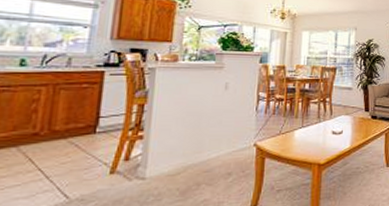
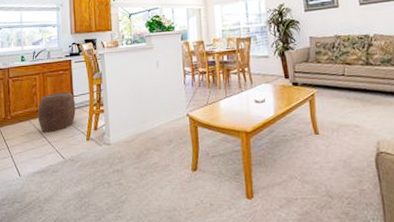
stool: none [32,111,101,164] -> present [37,91,76,133]

